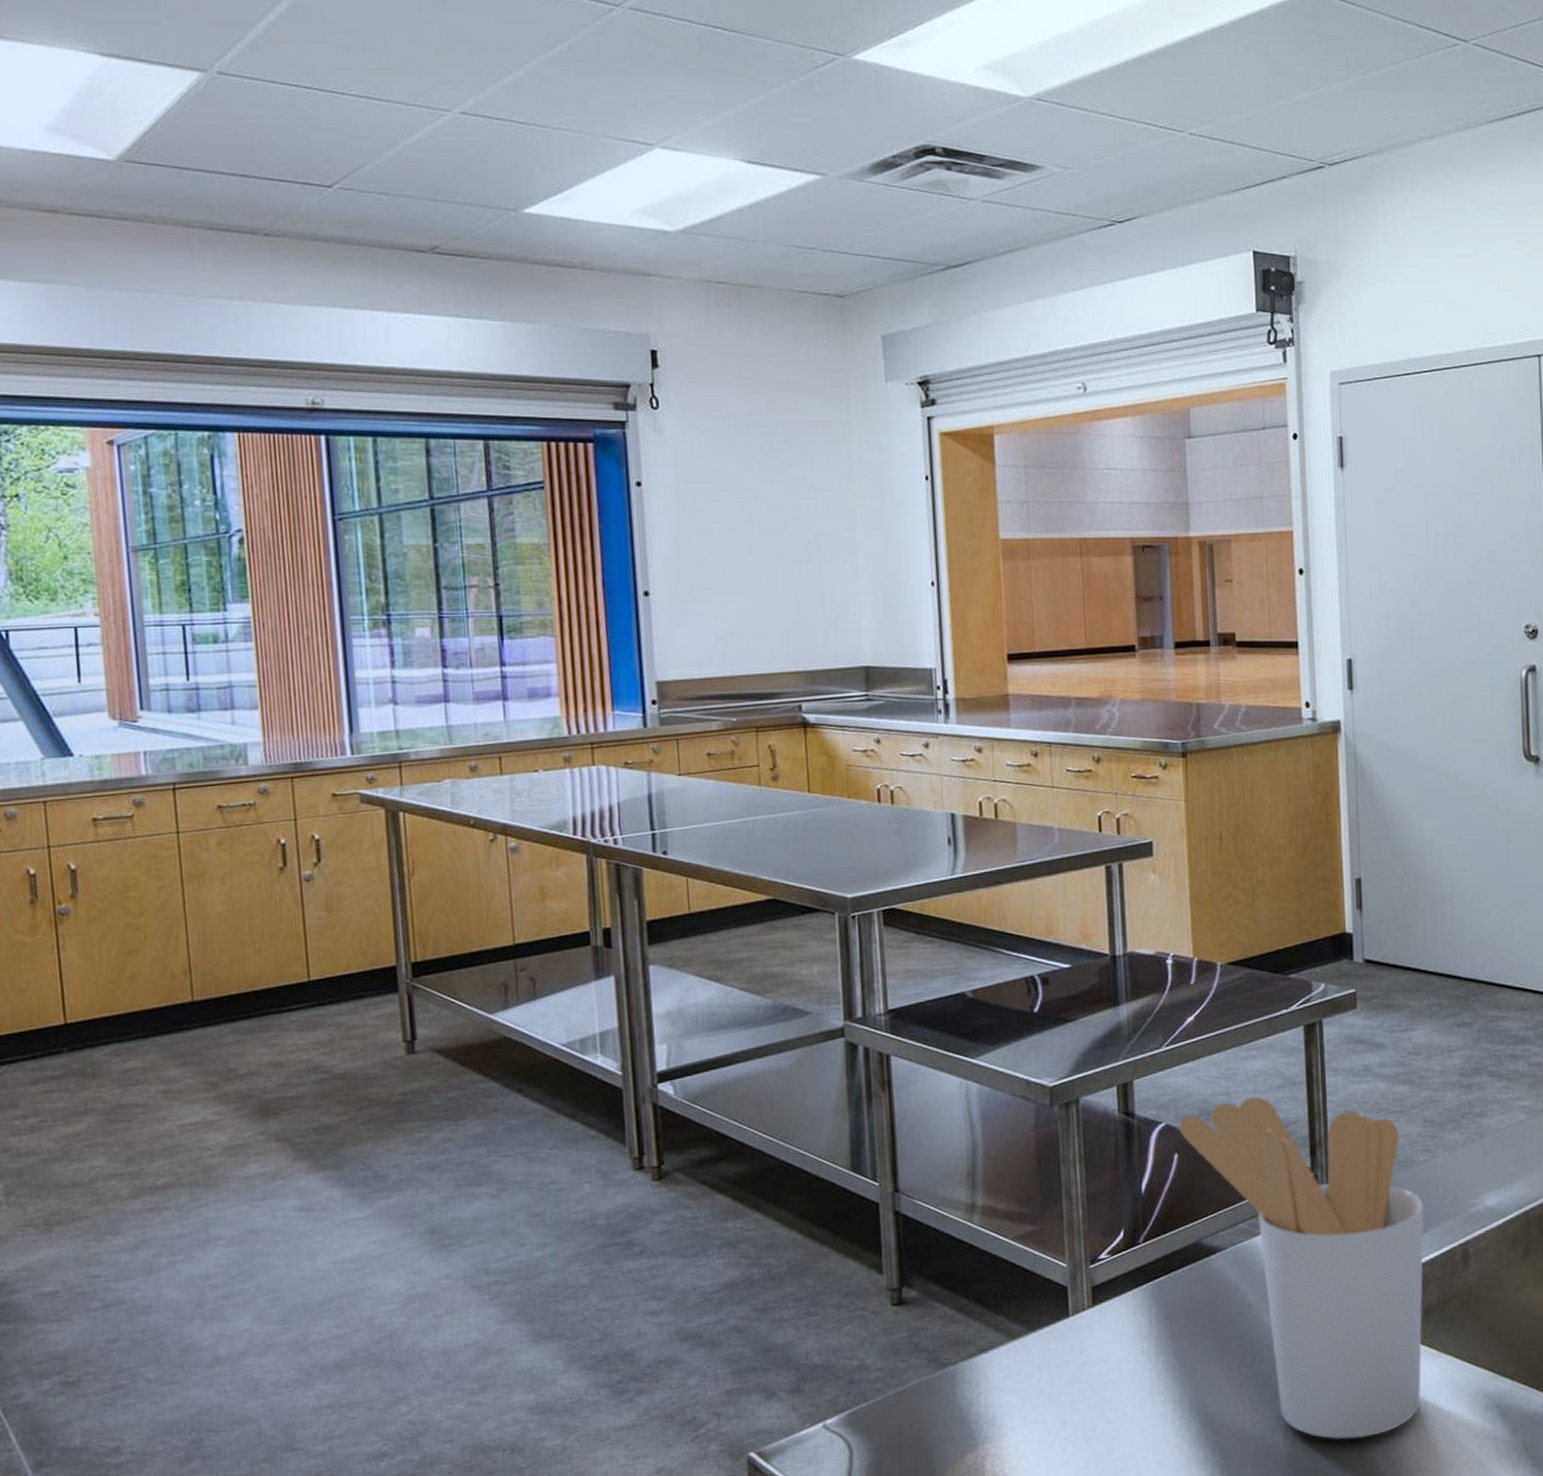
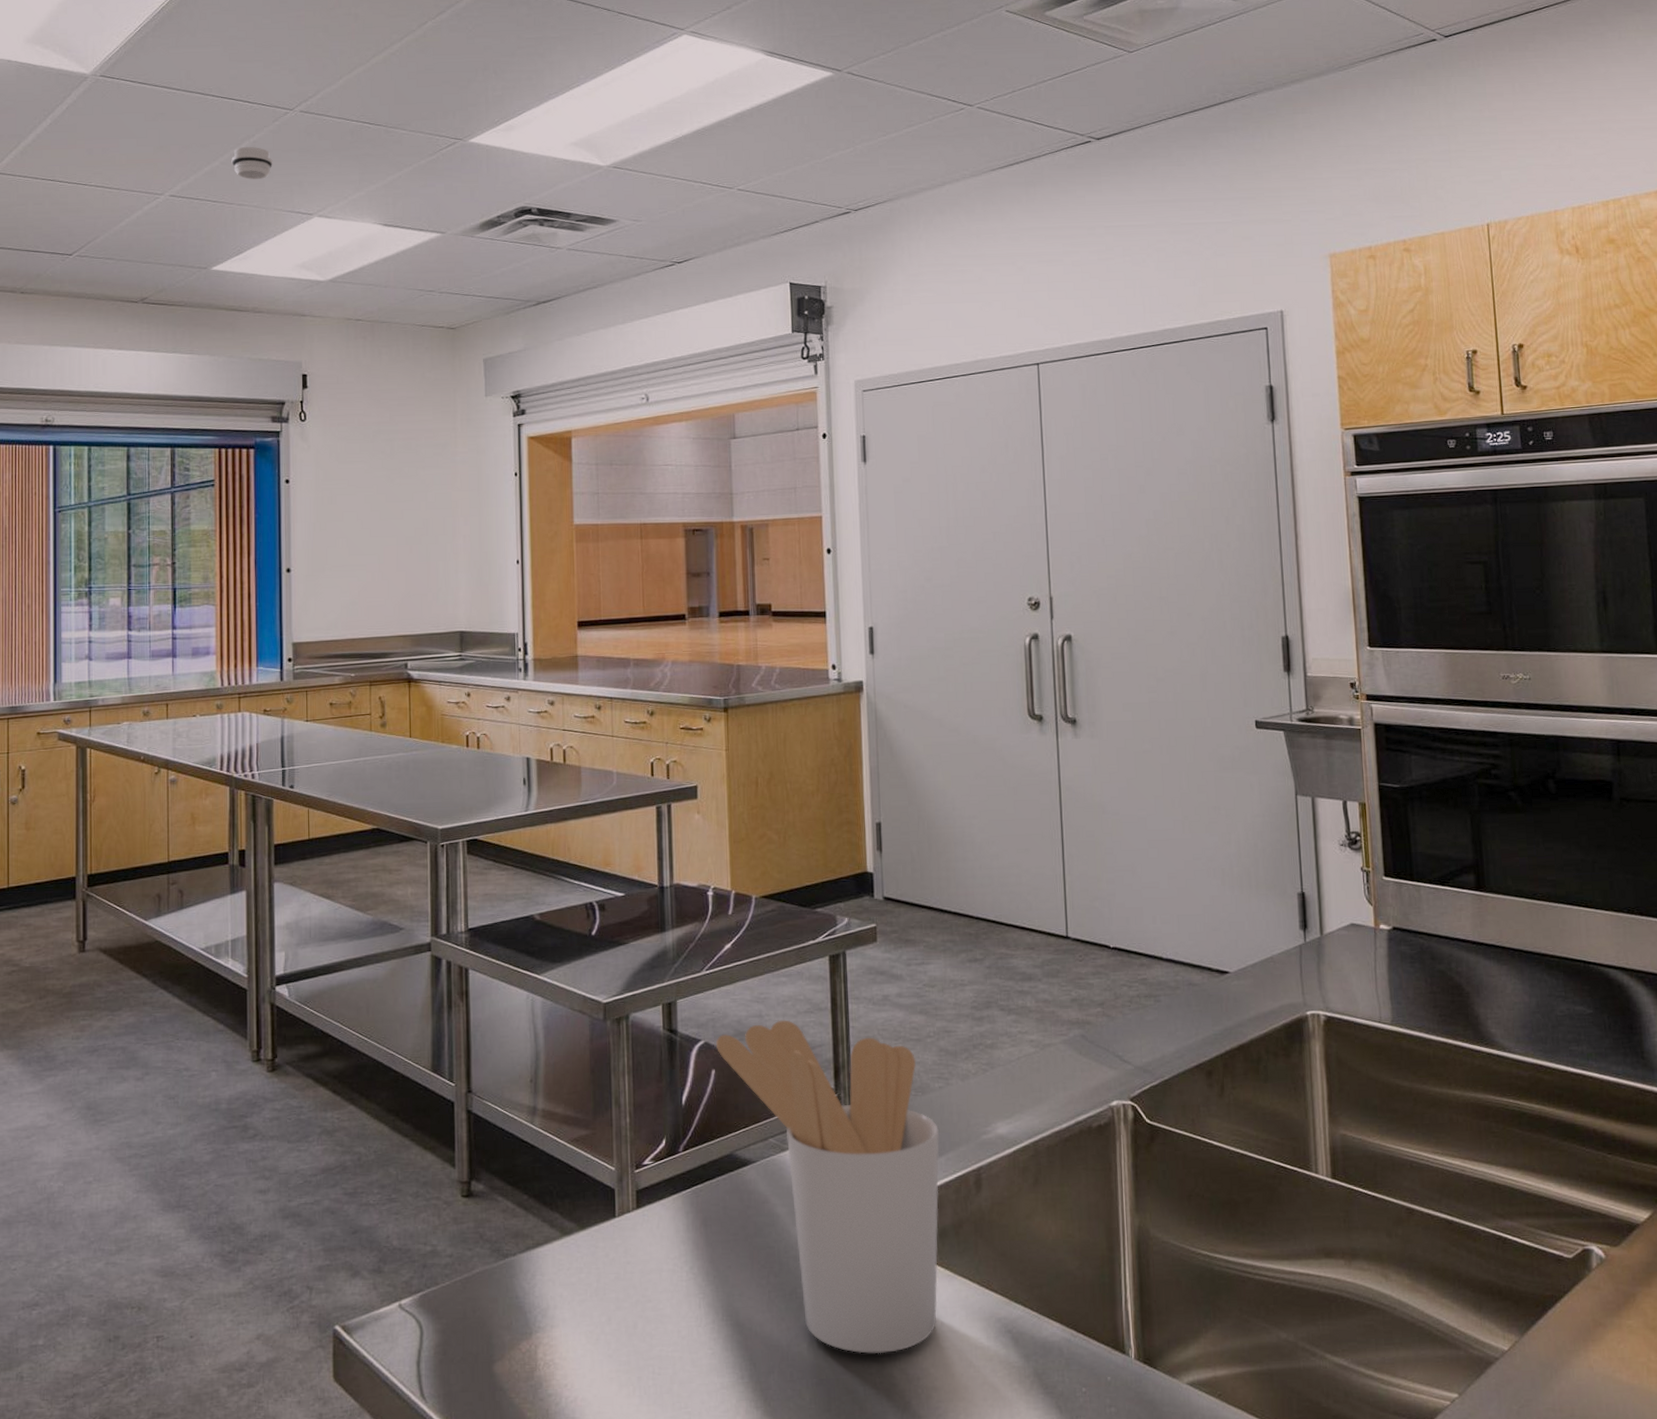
smoke detector: none [540,53,597,96] -> present [231,147,273,180]

